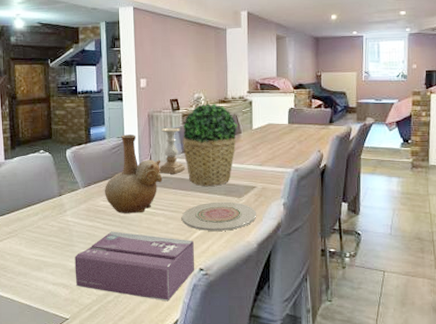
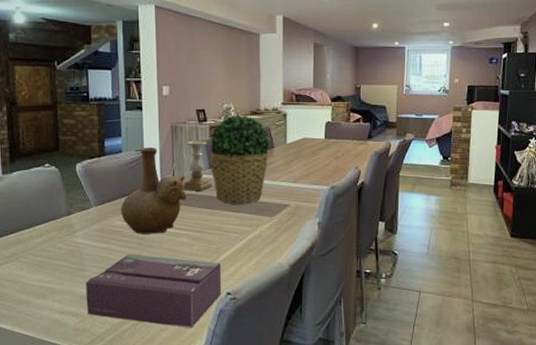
plate: present [181,201,257,231] -> none [207,221,290,252]

